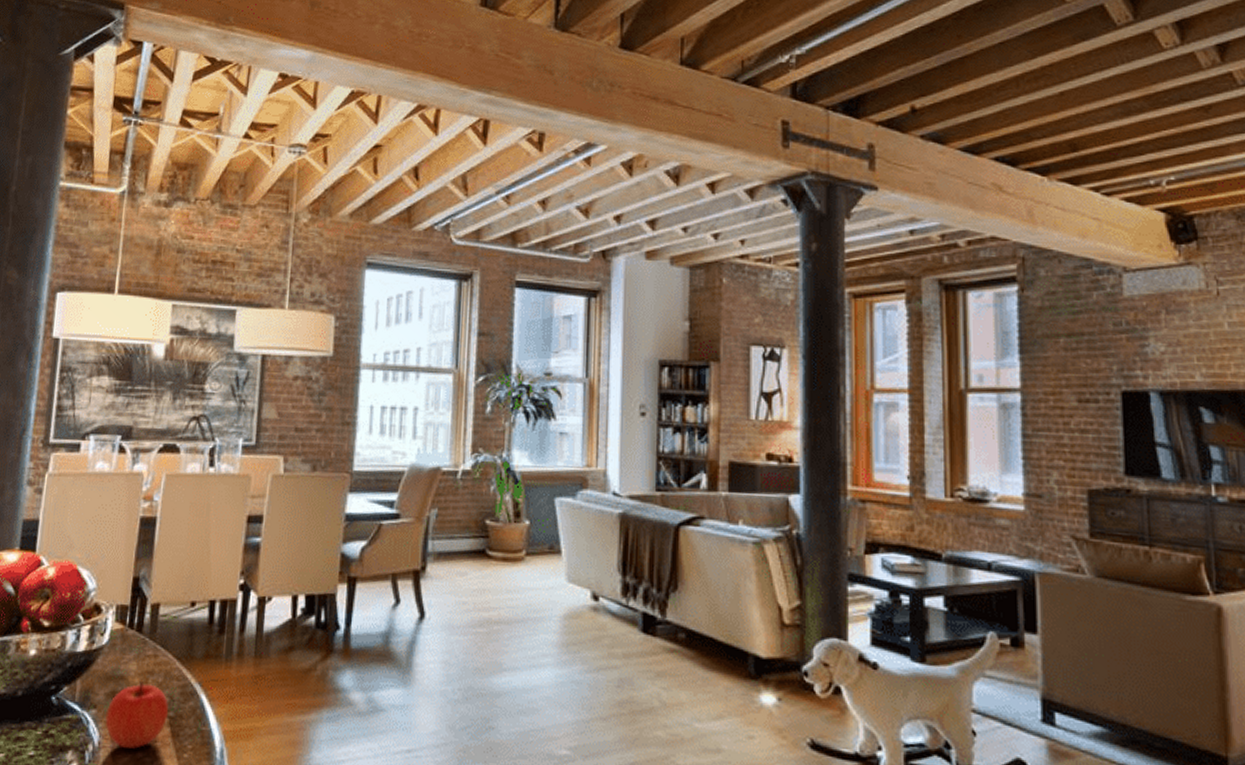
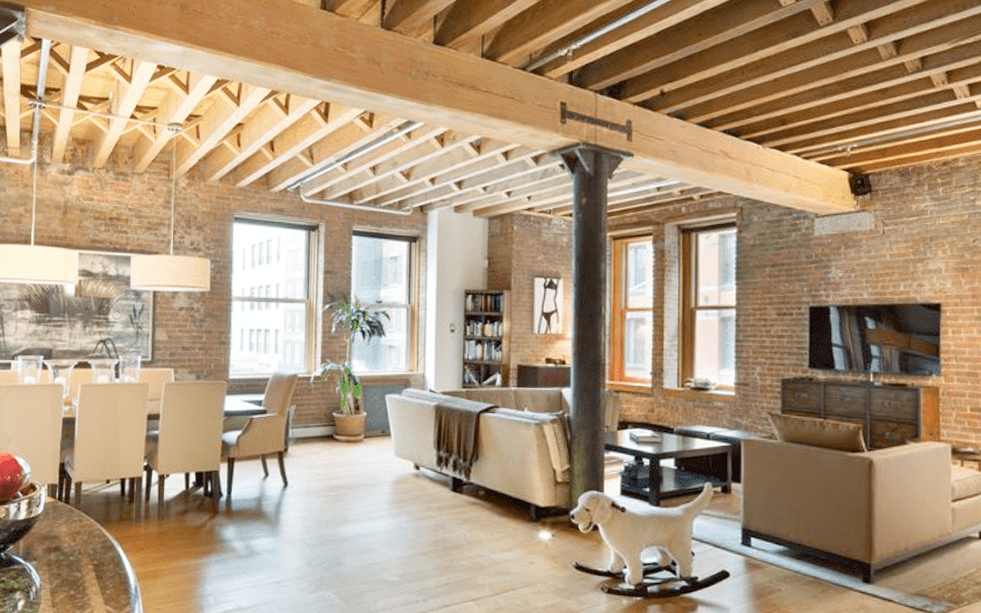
apple: present [105,681,169,750] -> none [44,540,93,589]

